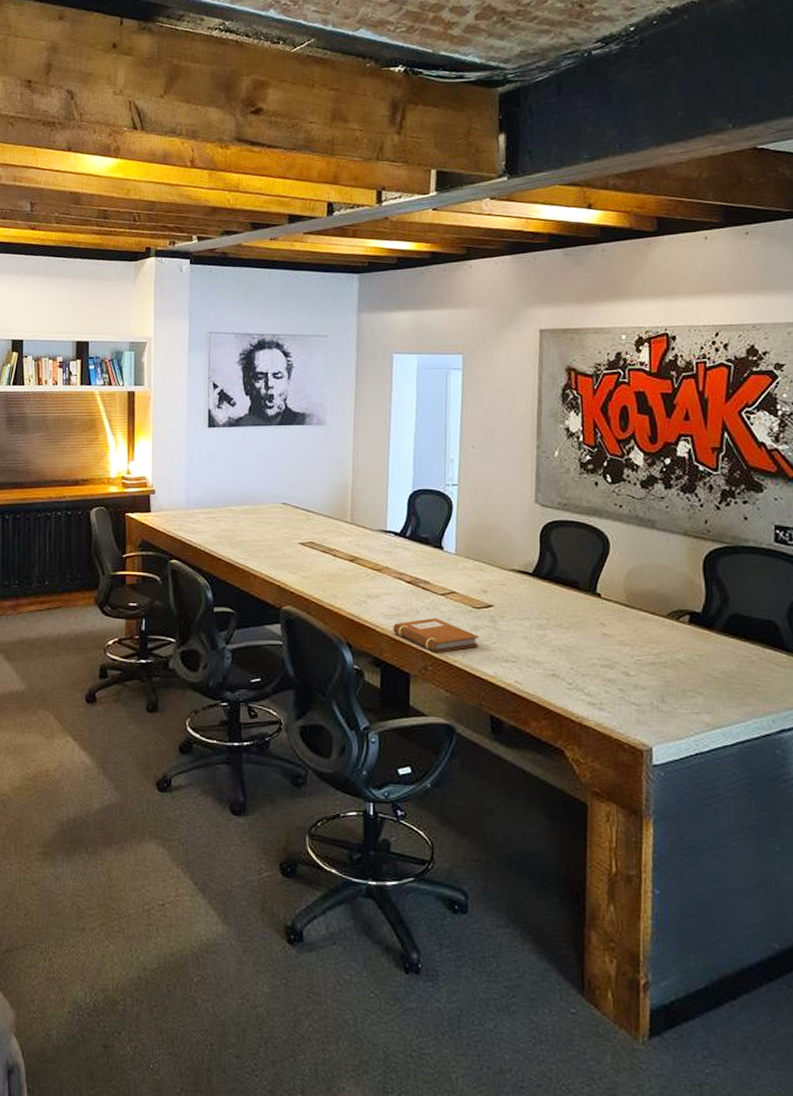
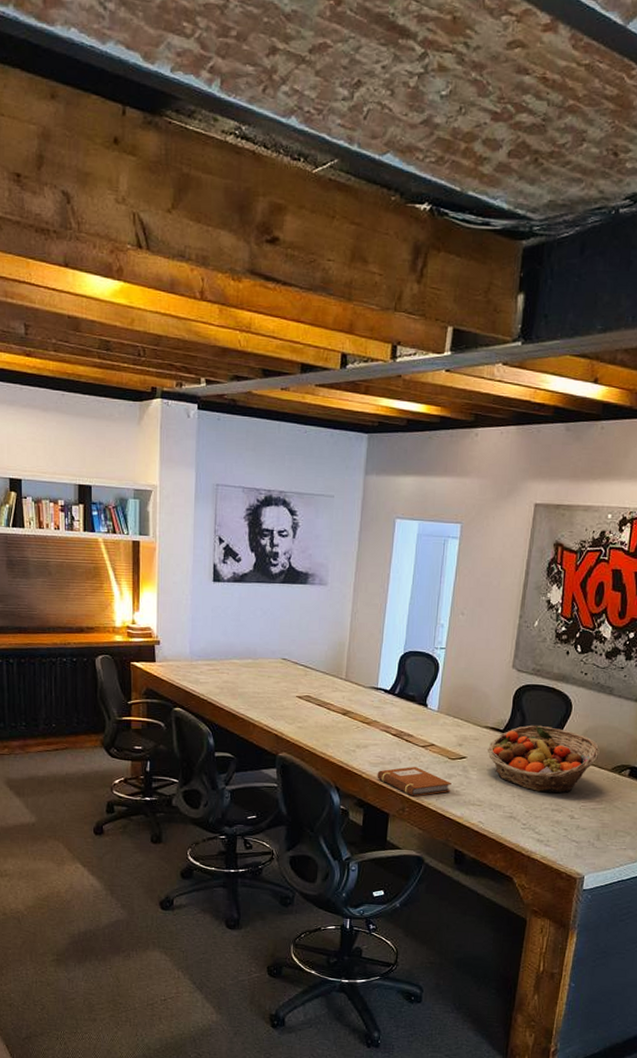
fruit basket: none [516,566,650,646] -> present [487,725,600,794]

